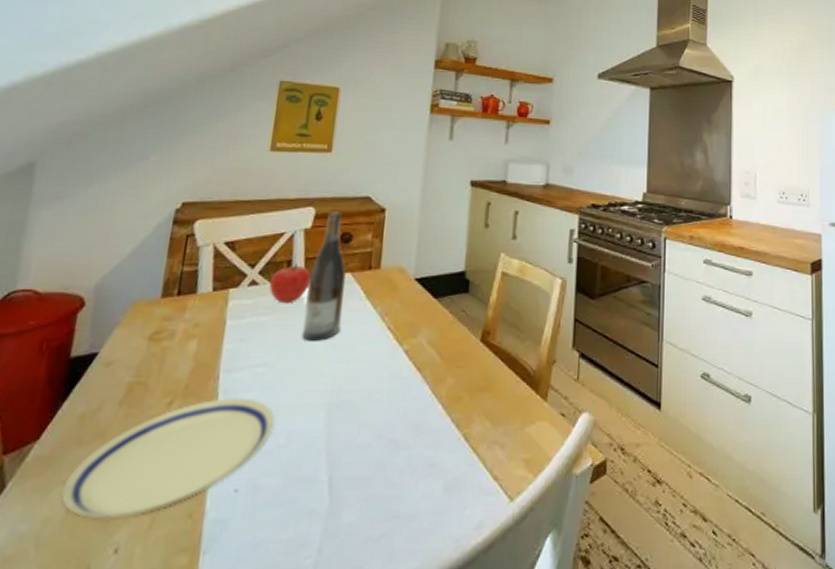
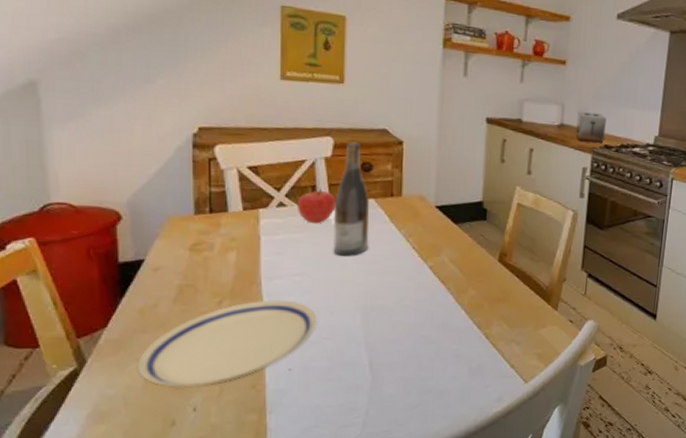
toaster: none [562,171,592,202] -> present [576,112,607,143]

